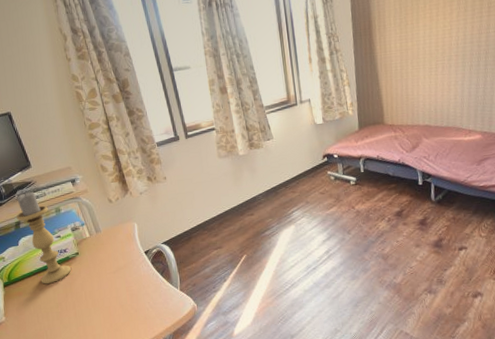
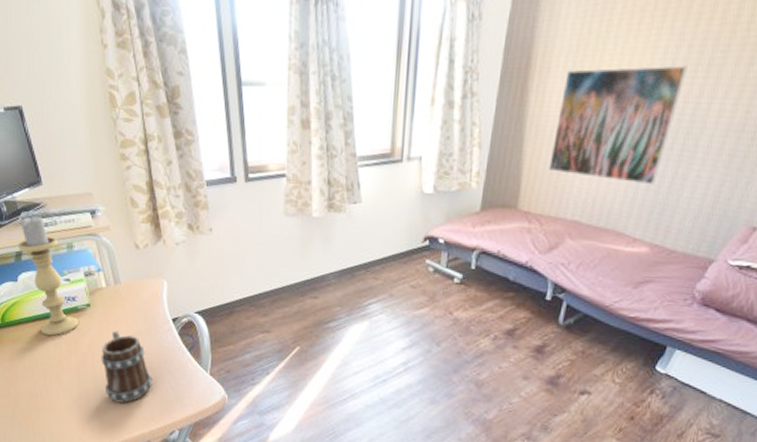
mug: none [92,269,136,328] -> present [101,330,152,403]
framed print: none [397,10,476,94] -> present [548,65,688,185]

